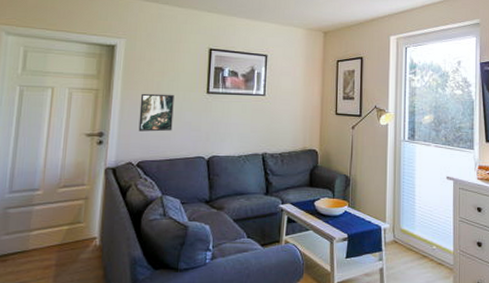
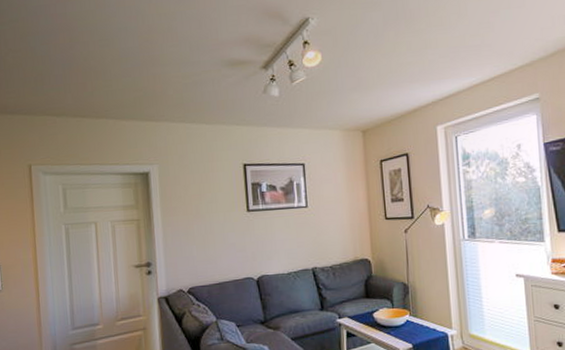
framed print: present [138,93,174,132] -> none [181,216,218,258]

